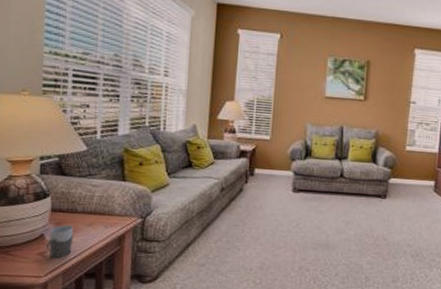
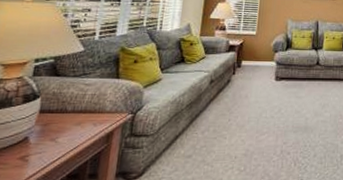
mug: present [46,225,74,258] -> none [28,125,61,161]

